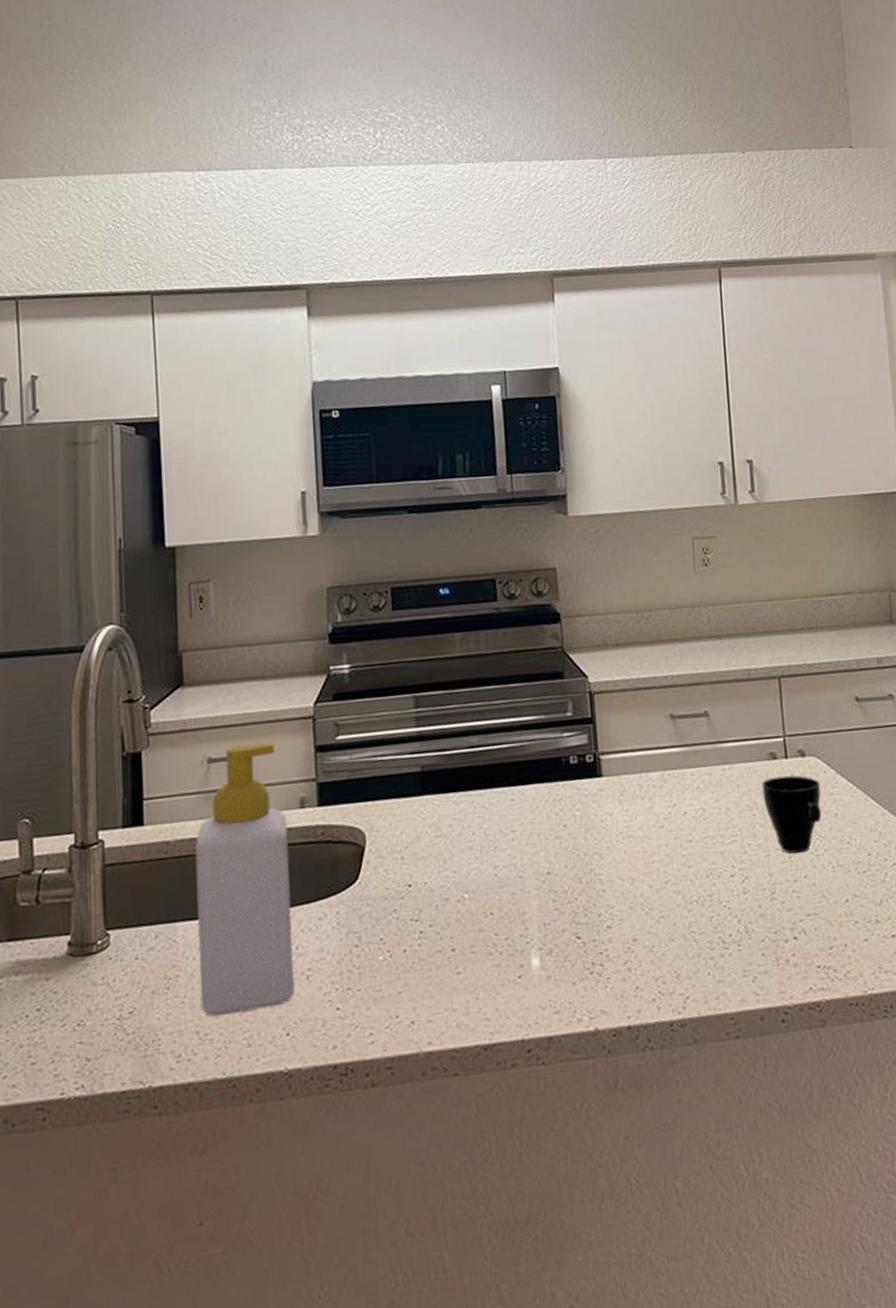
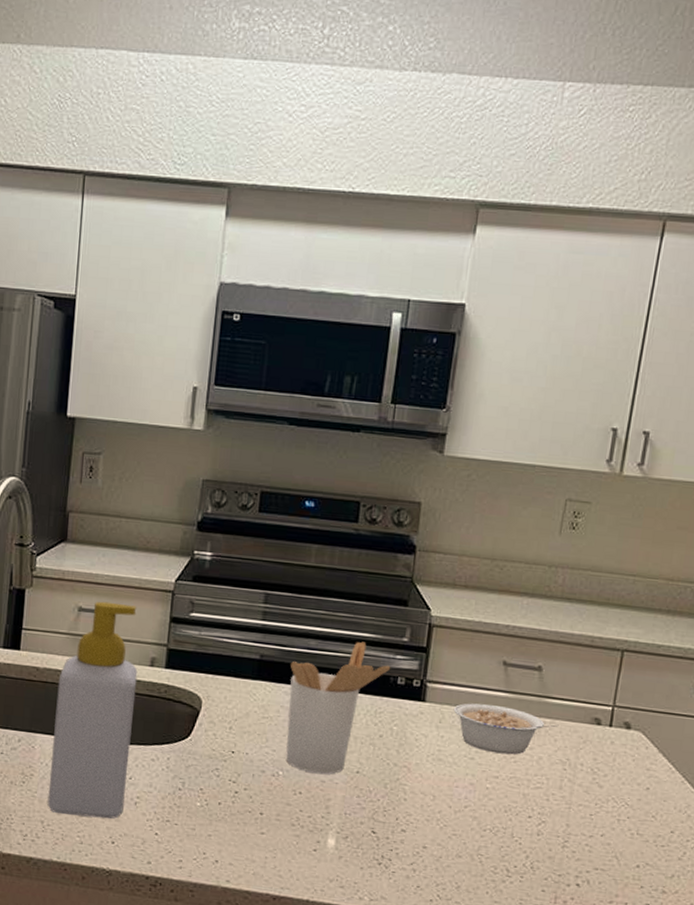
utensil holder: none [455,726,561,887] -> present [286,641,391,774]
legume: none [632,762,738,816] -> present [453,703,559,755]
cup: present [761,775,822,854] -> none [577,740,640,815]

